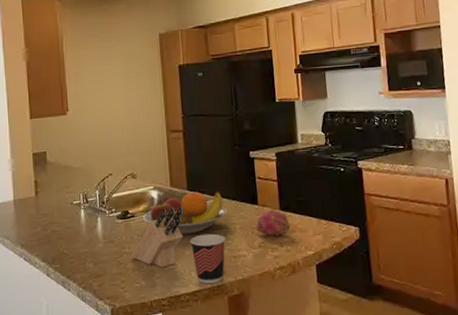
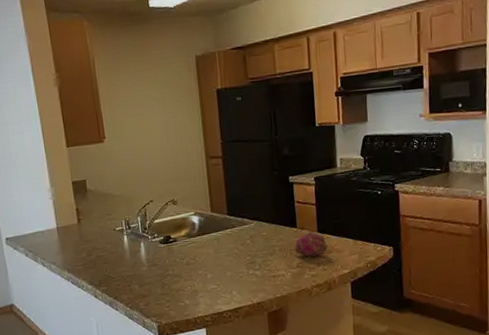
knife block: present [131,206,184,268] -> none [175,230,225,288]
fruit bowl: present [142,191,228,235] -> none [184,215,267,257]
cup: present [190,233,226,284] -> none [231,255,266,302]

